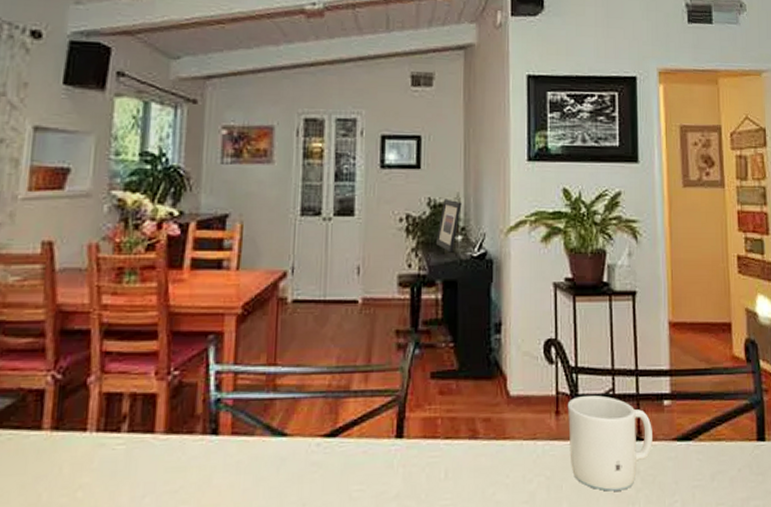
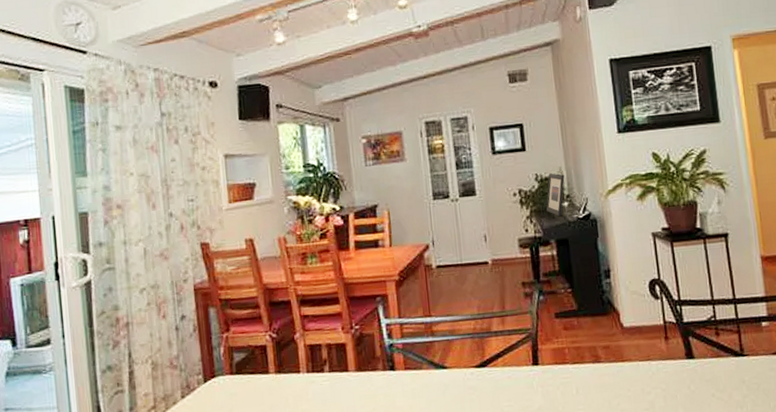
mug: present [567,395,652,492] -> none [674,322,755,398]

